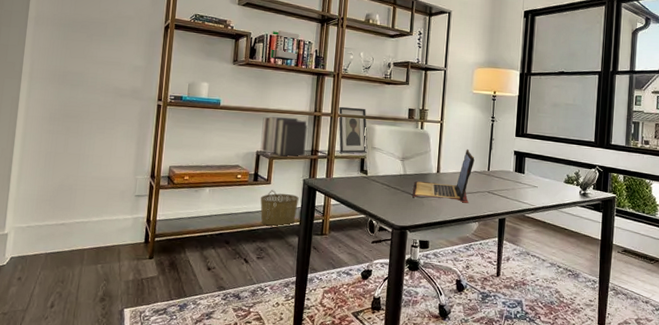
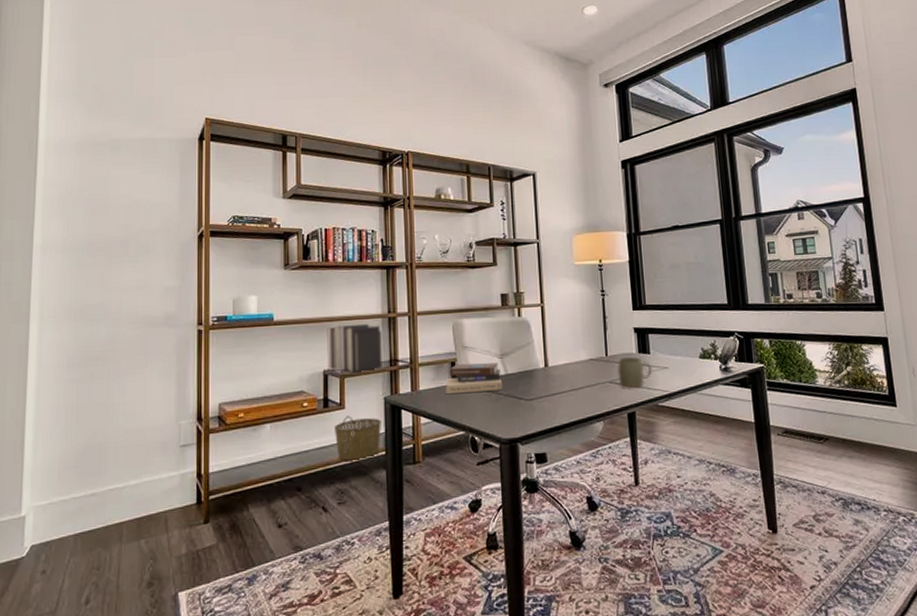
books: present [269,30,299,61] -> none [327,221,360,257]
picture frame: present [338,106,368,154] -> none [417,300,457,359]
books: none [354,160,401,187] -> present [445,363,503,395]
laptop: present [412,149,475,203] -> none [518,333,588,401]
mug: none [495,174,524,199] -> present [617,357,652,388]

